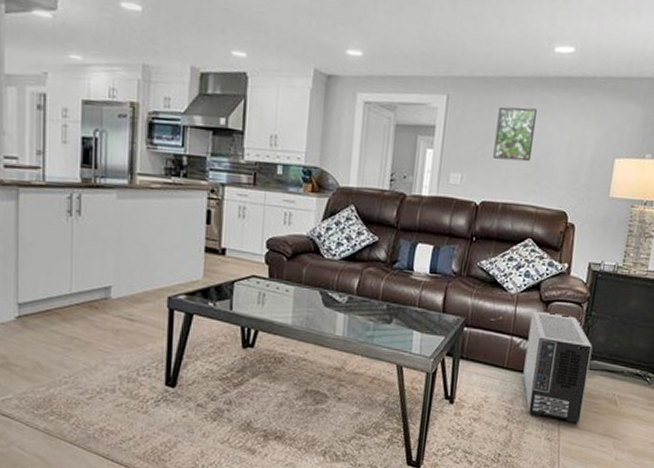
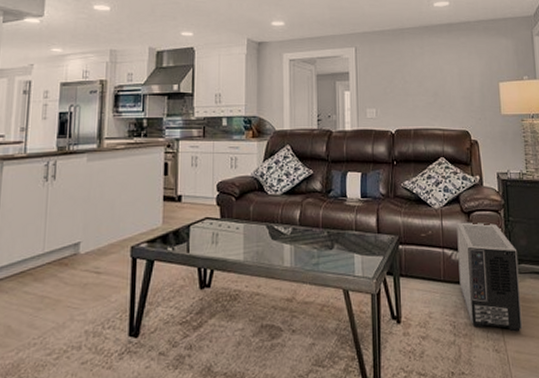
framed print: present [493,106,537,162] -> none [398,50,431,93]

